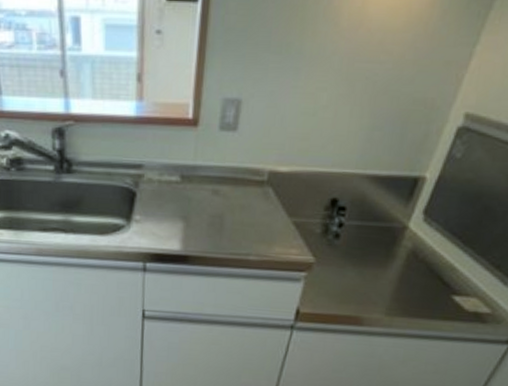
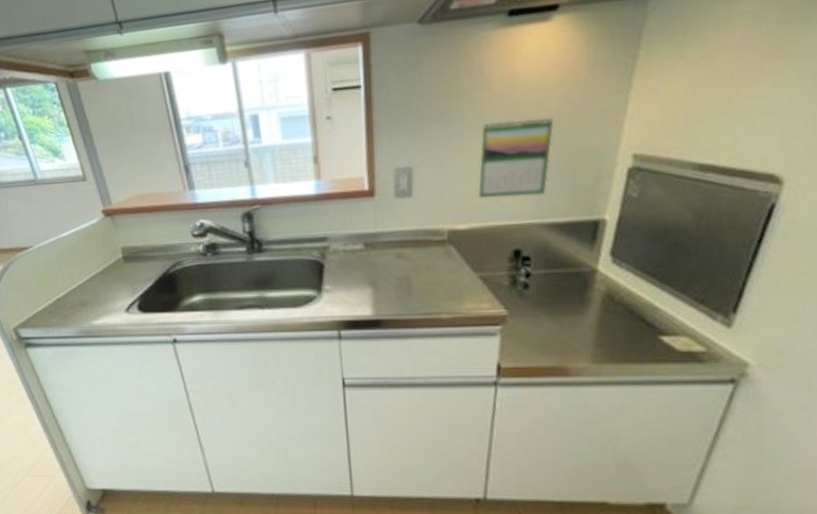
calendar: none [306,59,395,145] -> present [478,117,554,199]

